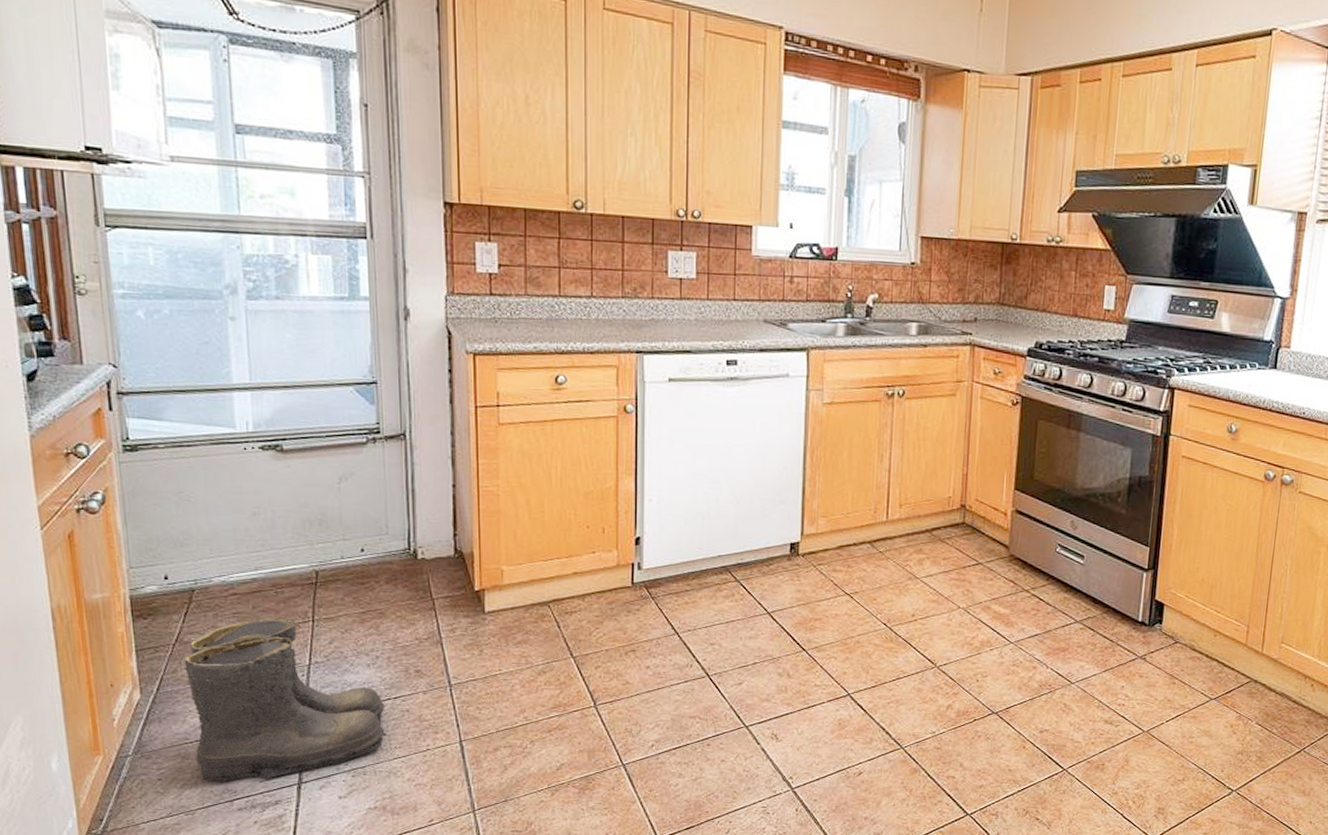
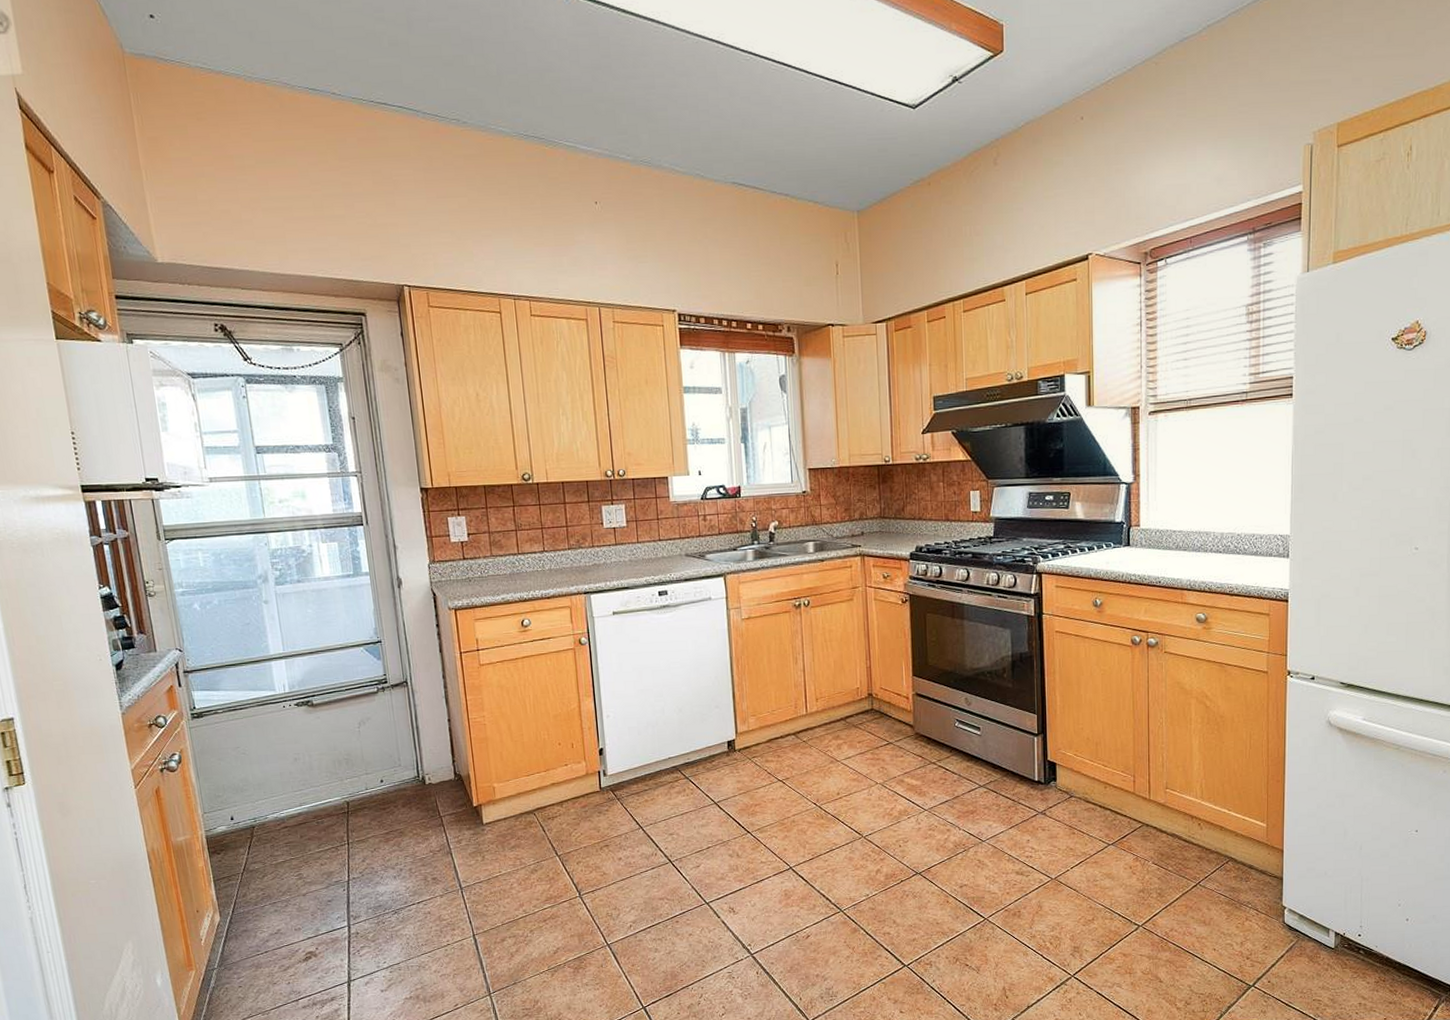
boots: present [184,618,388,783] -> none [251,844,415,986]

